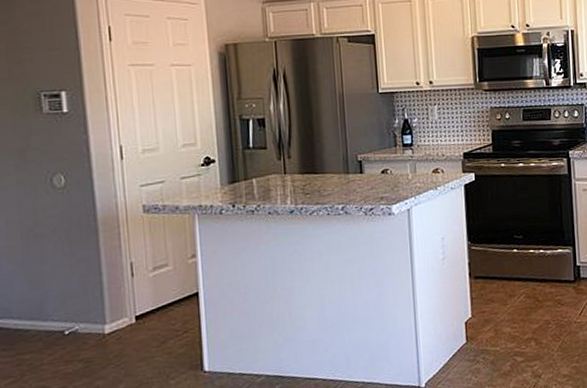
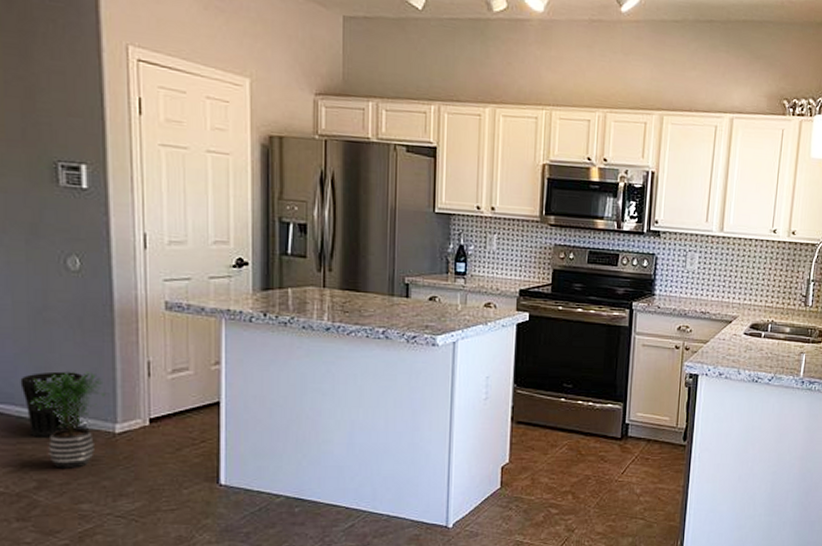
wastebasket: none [16,281,73,347] -> present [20,371,84,437]
potted plant: none [26,278,96,374] -> present [30,370,108,468]

